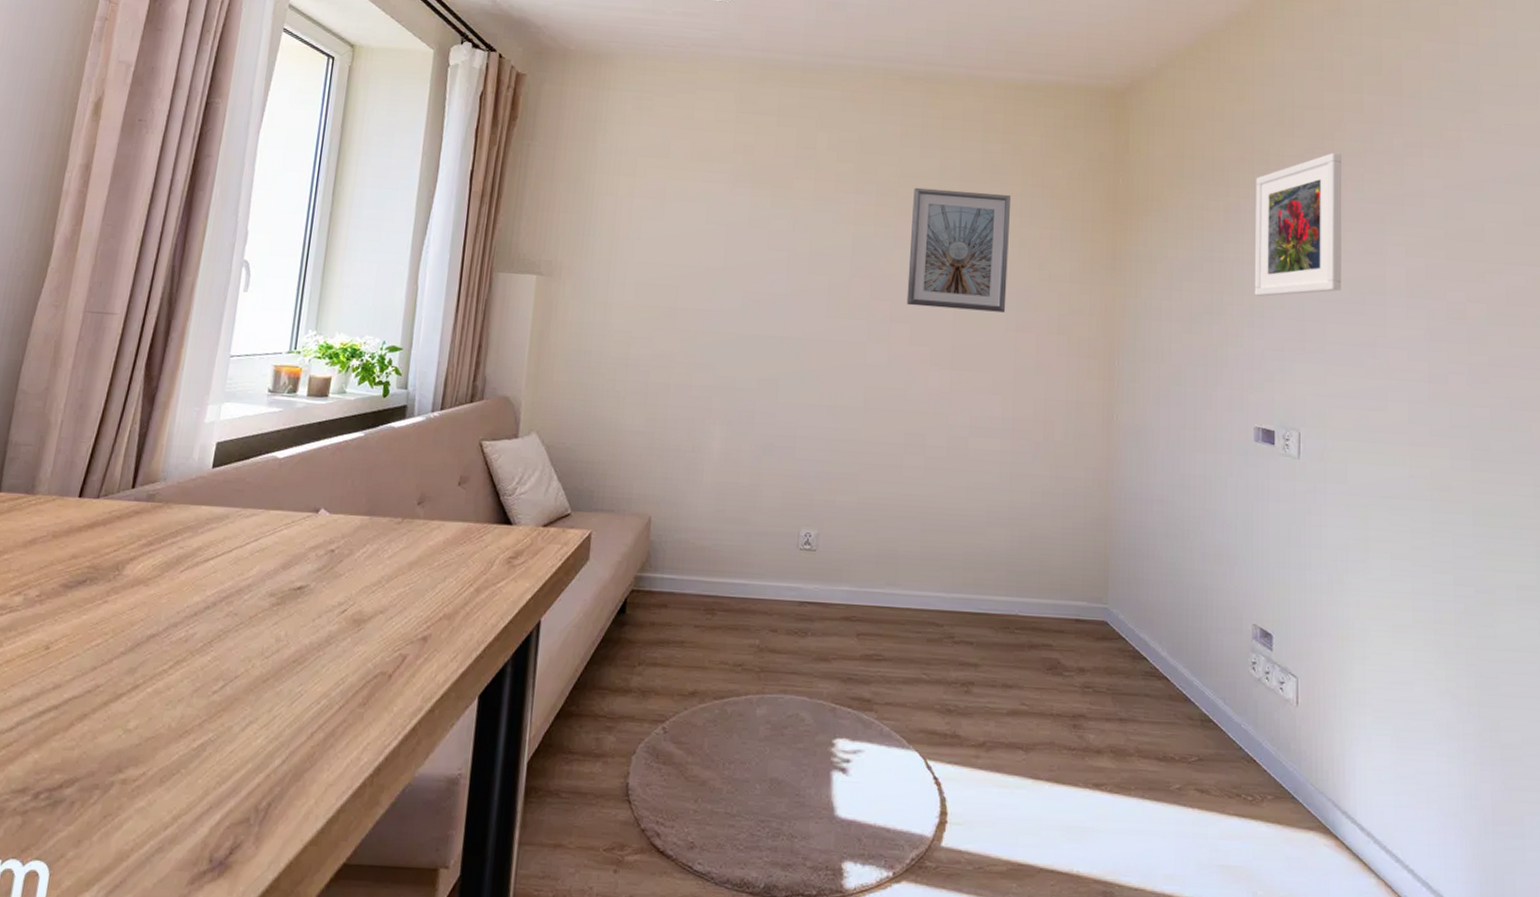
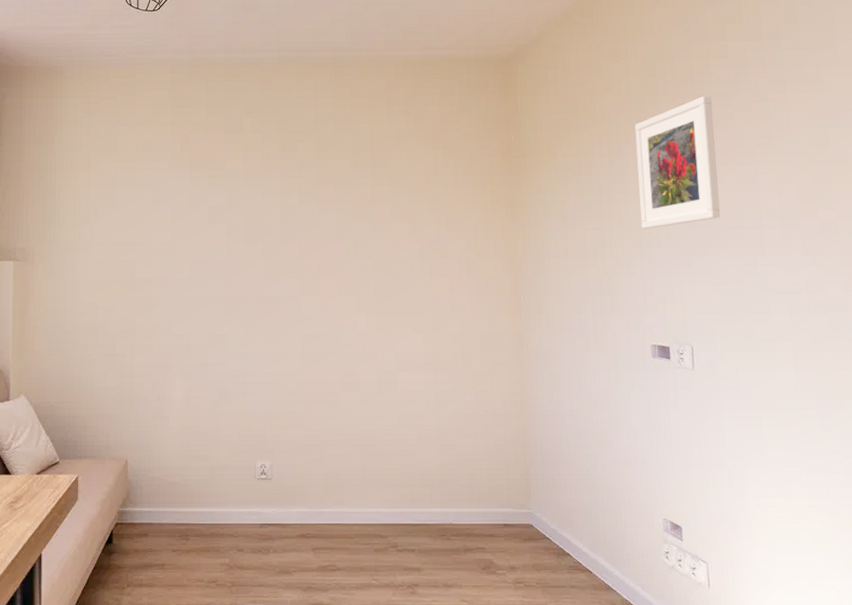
picture frame: present [906,187,1012,312] -> none [331,158,420,262]

